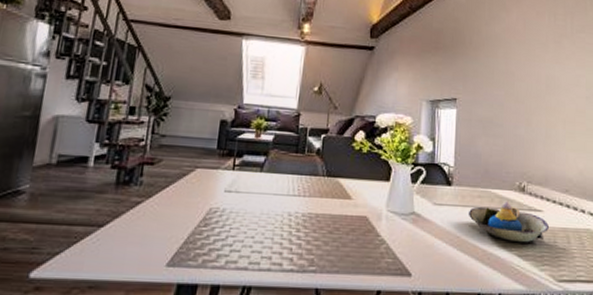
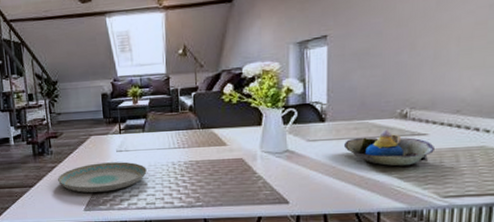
plate: none [140,203,257,243] -> present [58,162,147,193]

